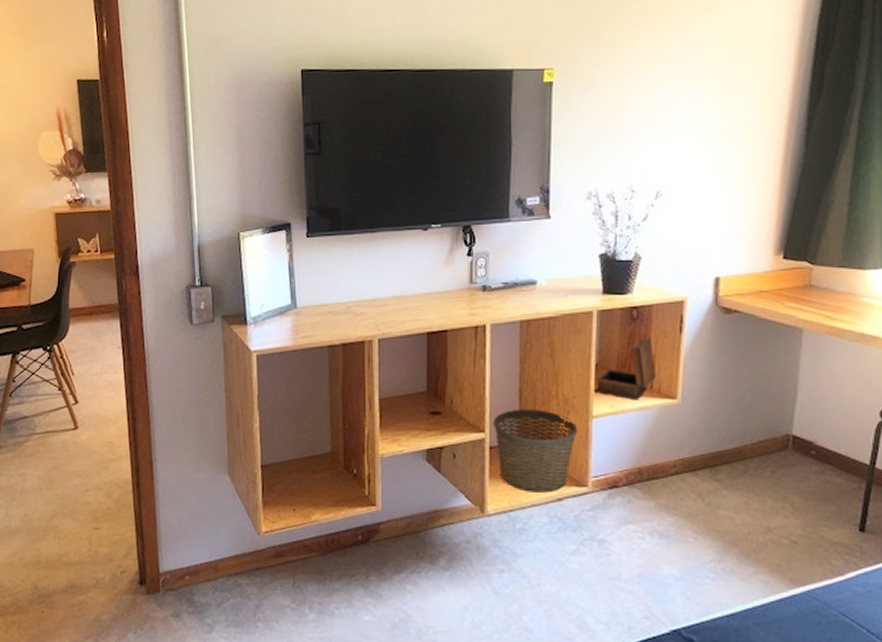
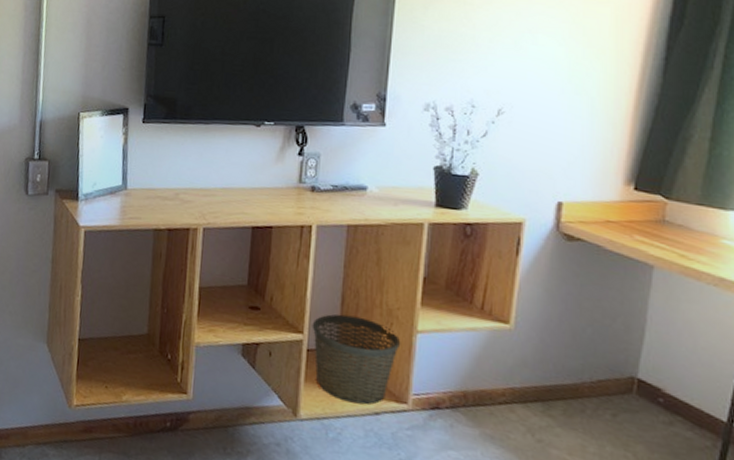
decorative box: present [593,337,656,401] -> none [419,256,488,321]

